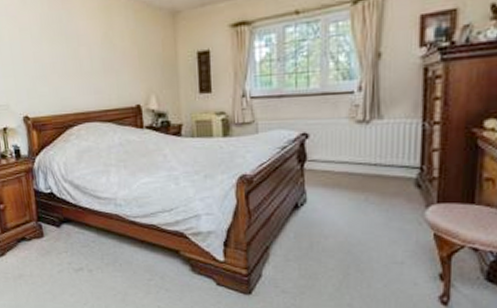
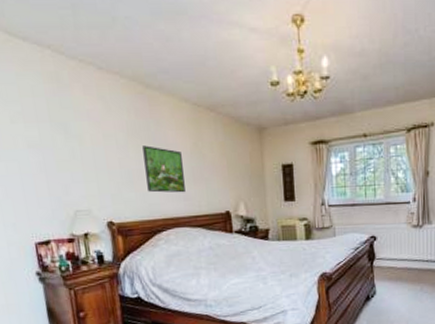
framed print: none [55,37,96,87] -> present [142,145,186,193]

